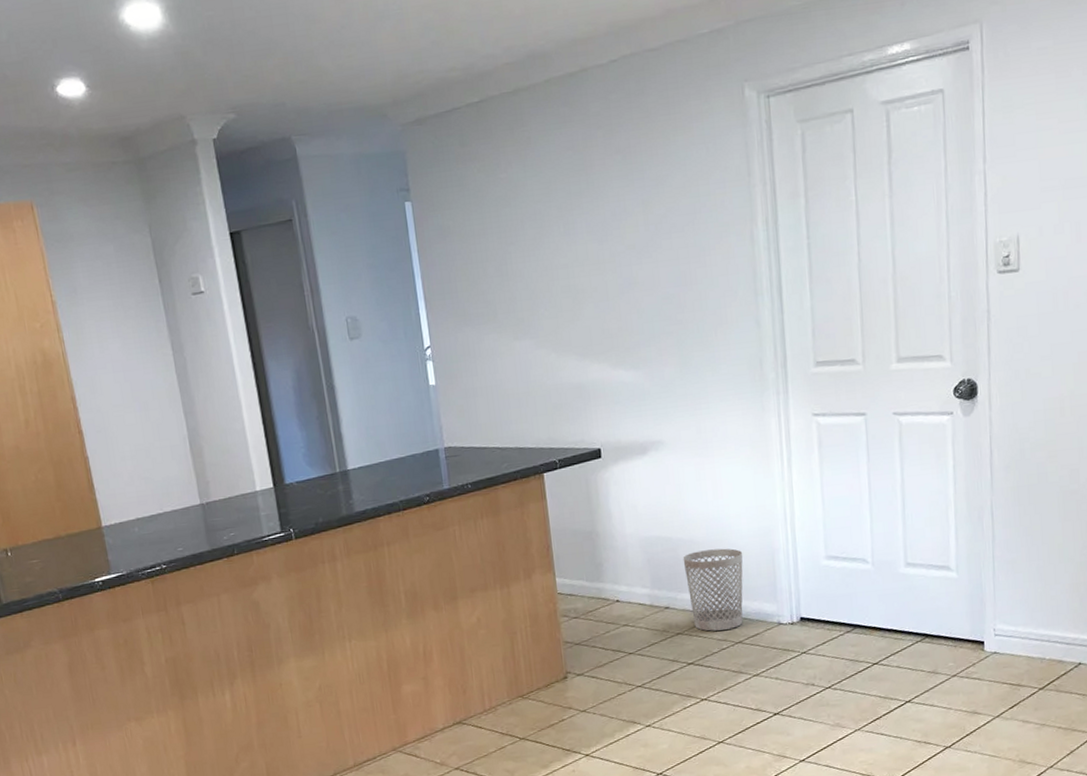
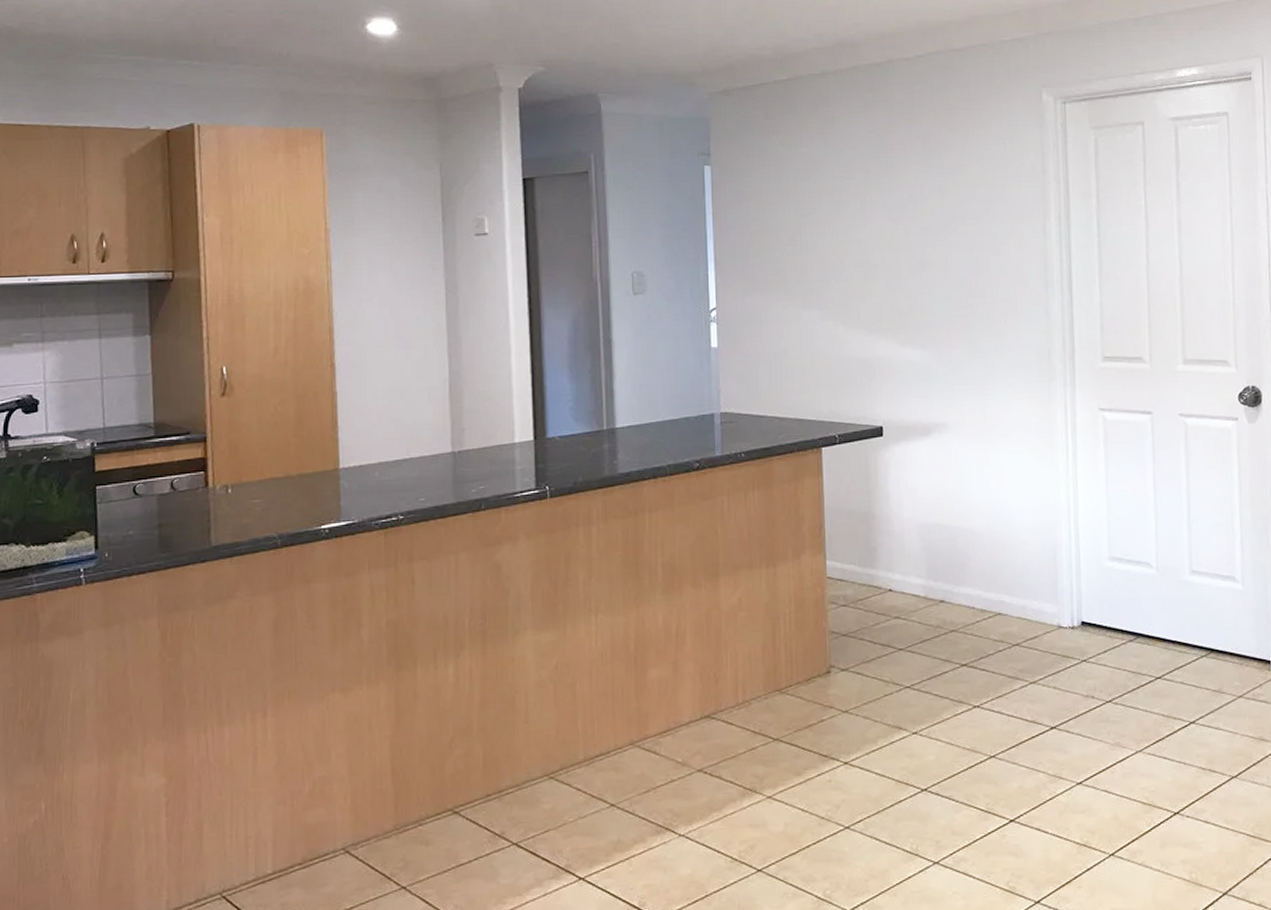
wastebasket: present [682,548,743,631] -> none [961,541,1024,630]

